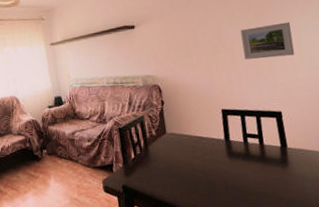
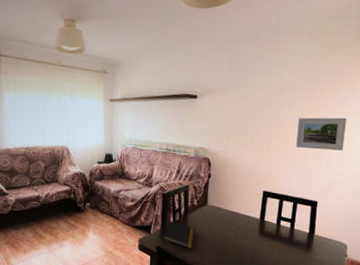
notepad: none [127,155,162,184] -> present [163,220,195,250]

